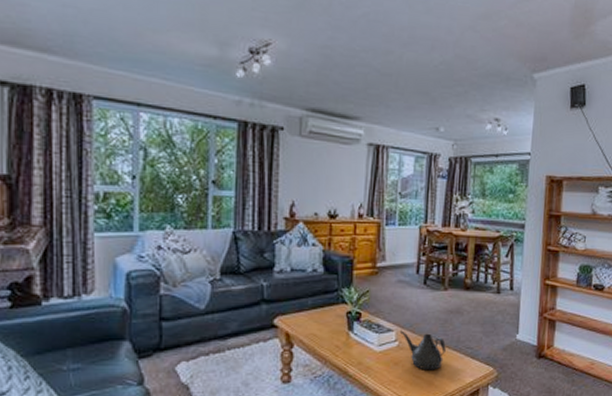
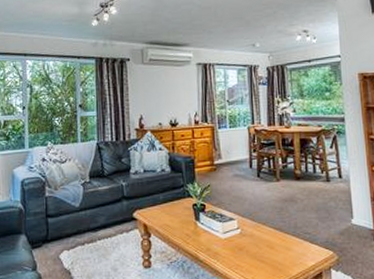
teapot: present [399,330,446,370] -> none [240,219,285,255]

